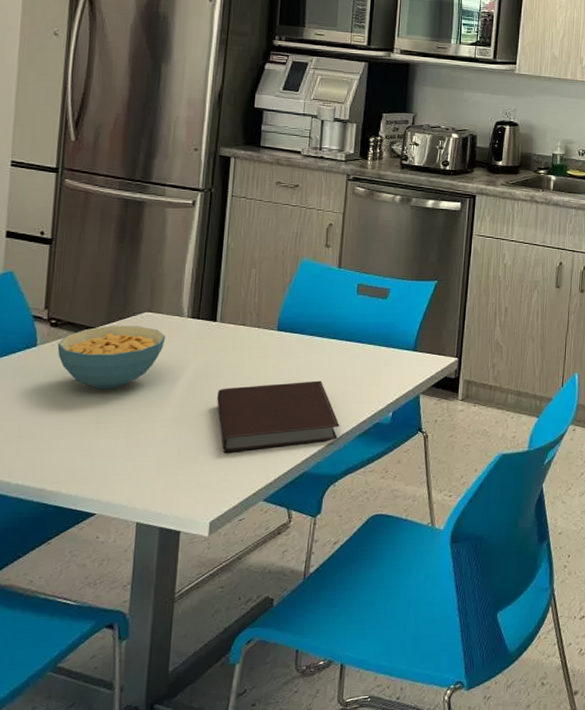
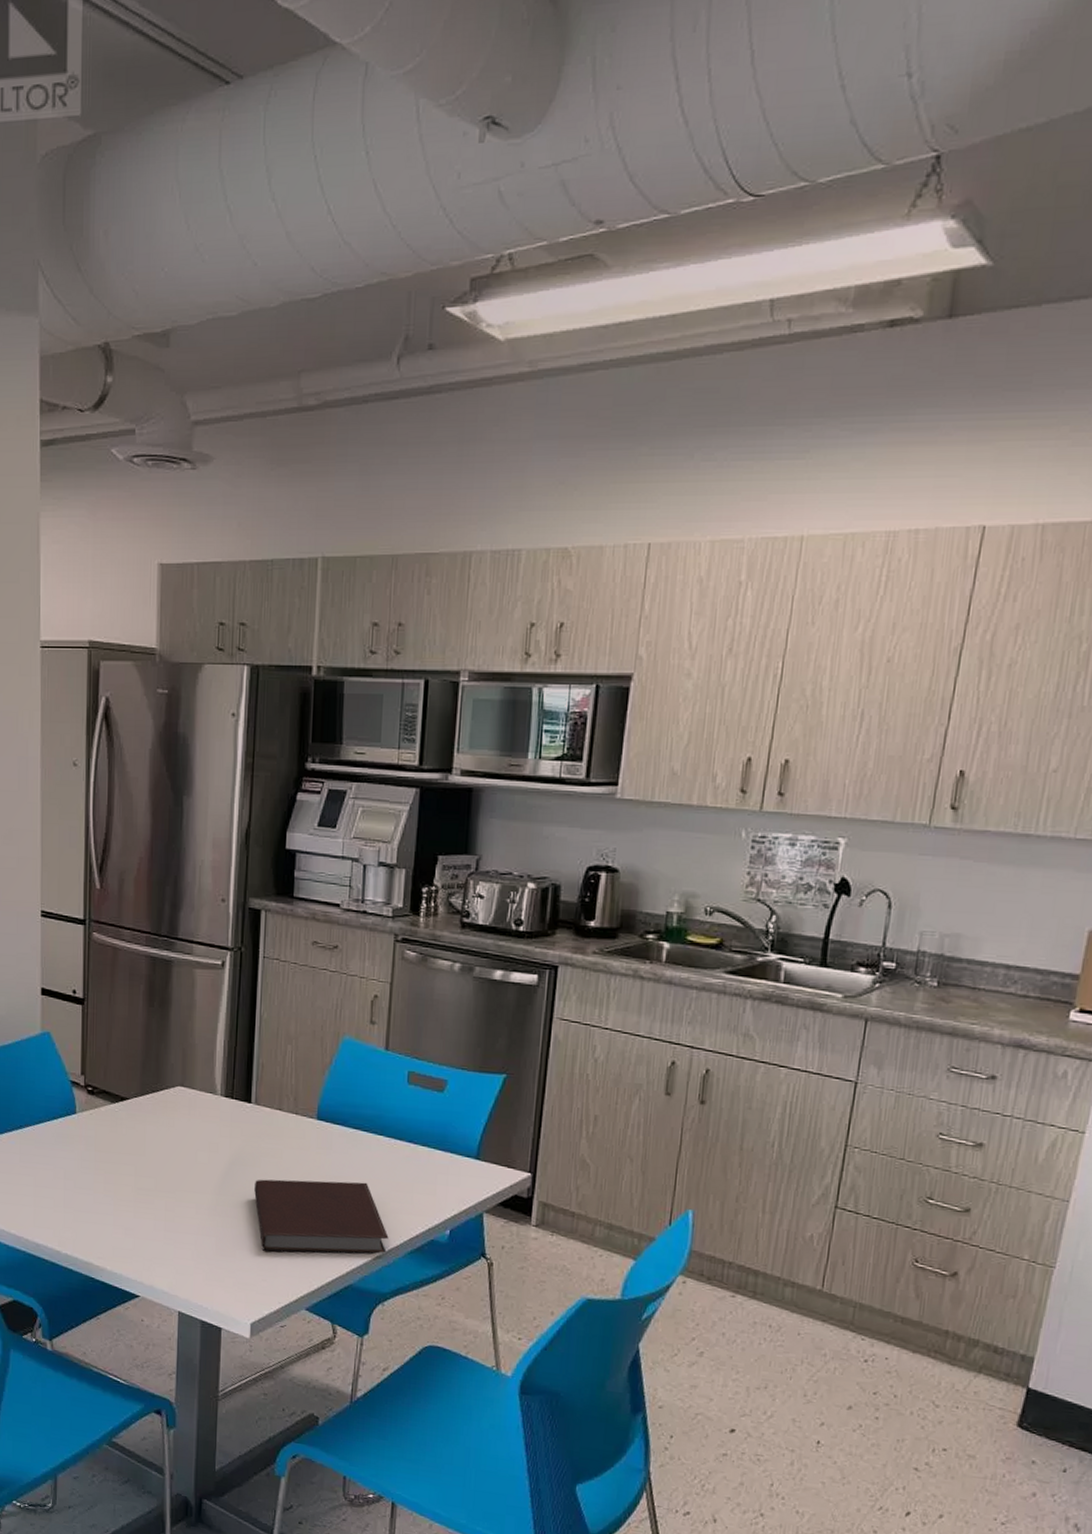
cereal bowl: present [57,326,166,390] -> none [95,1098,200,1168]

